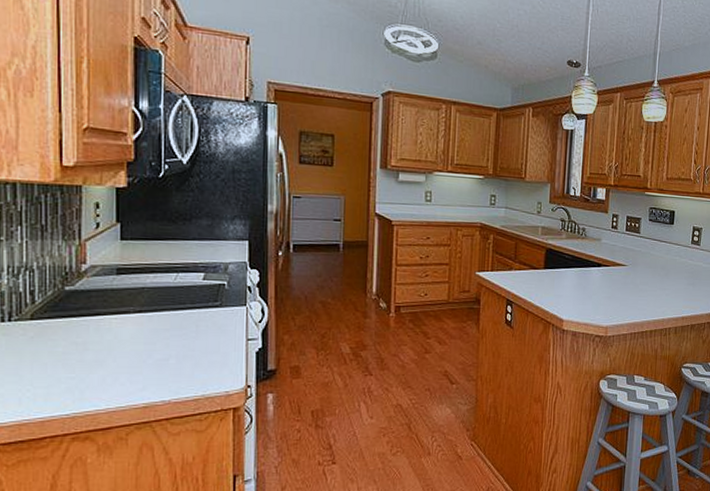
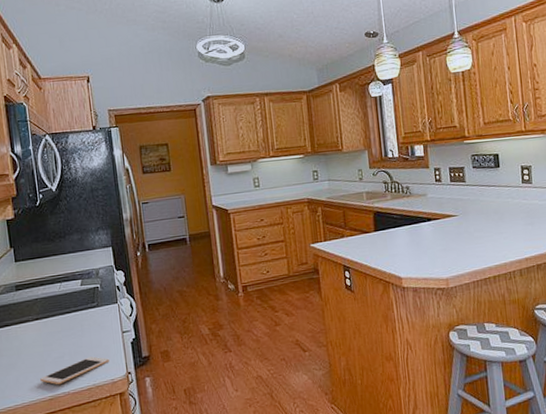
cell phone: none [134,363,226,392] -> present [40,356,109,385]

